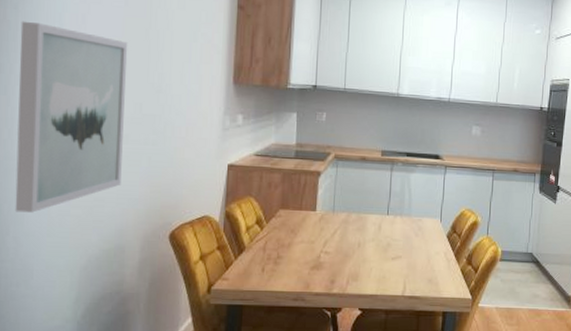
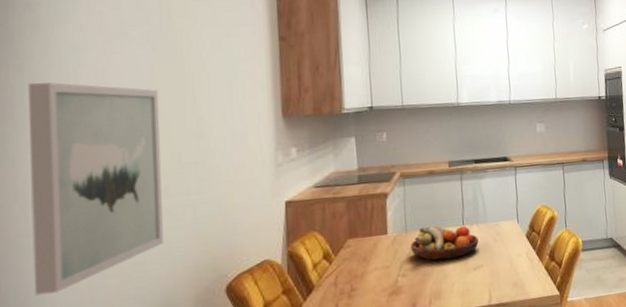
fruit bowl: none [335,209,401,245] -> present [410,224,479,261]

